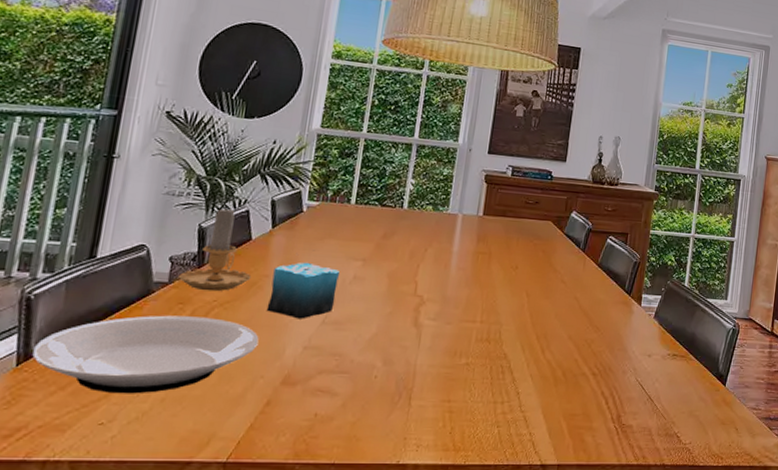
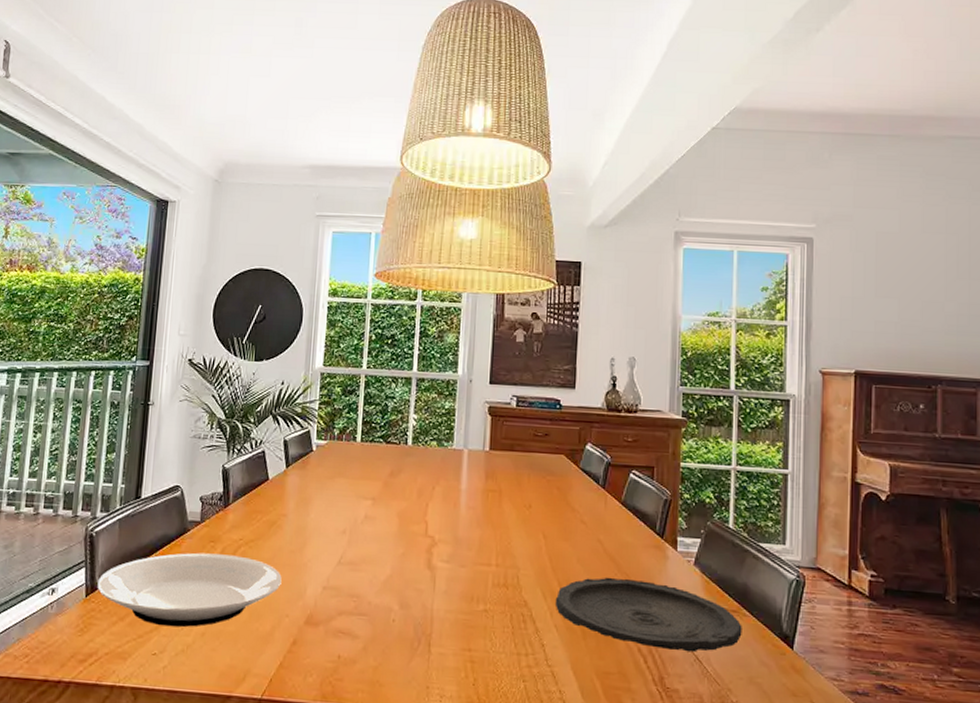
candle: present [178,206,252,292] -> none [209,447,271,530]
candle: present [266,250,340,319] -> none [286,489,352,559]
plate: none [532,330,688,393] -> present [554,577,742,653]

